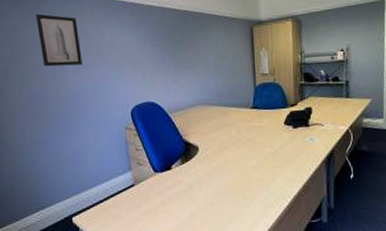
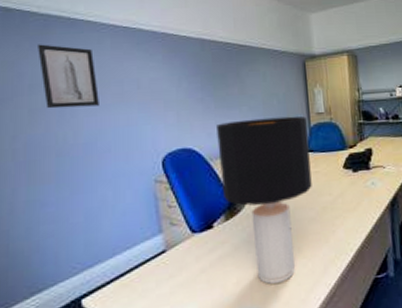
desk lamp: none [175,76,256,219] -> present [217,116,312,284]

